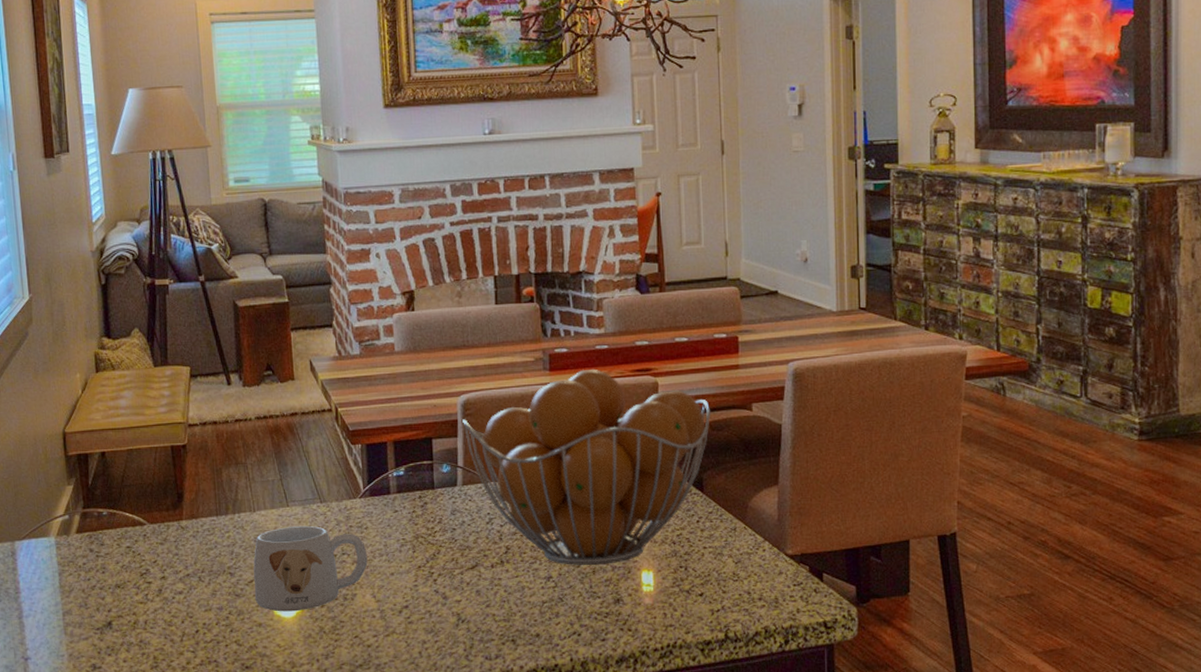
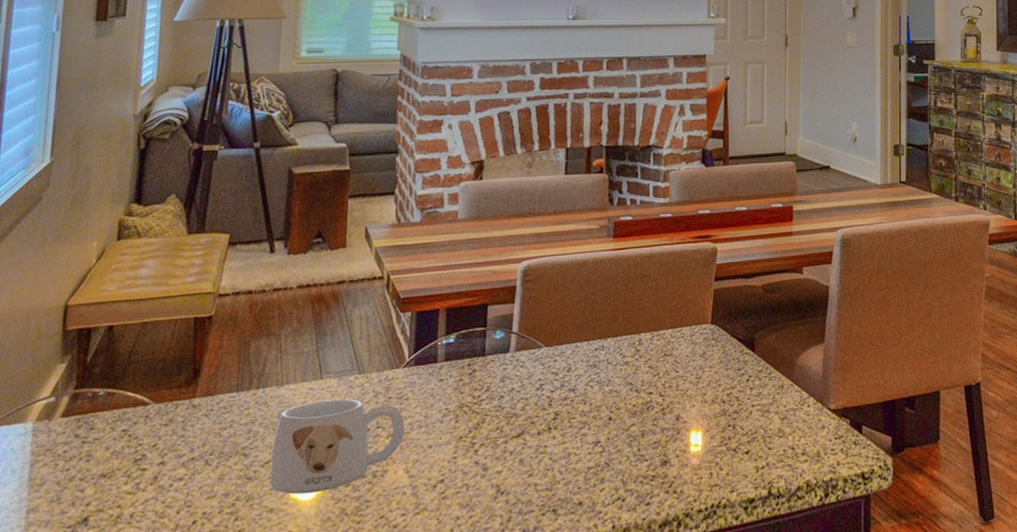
fruit basket: present [461,368,711,565] -> none [520,235,765,429]

